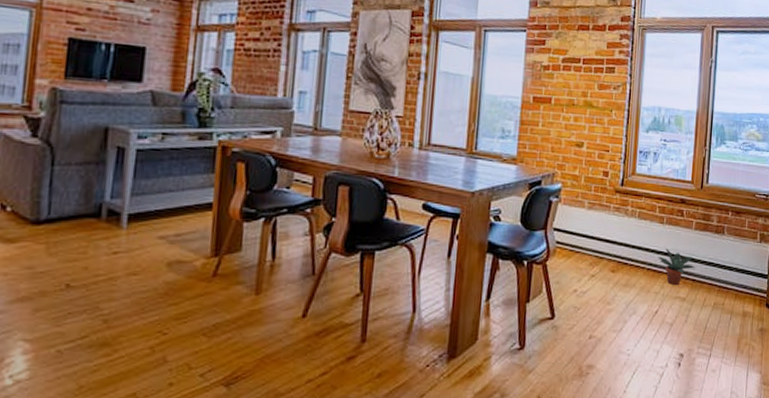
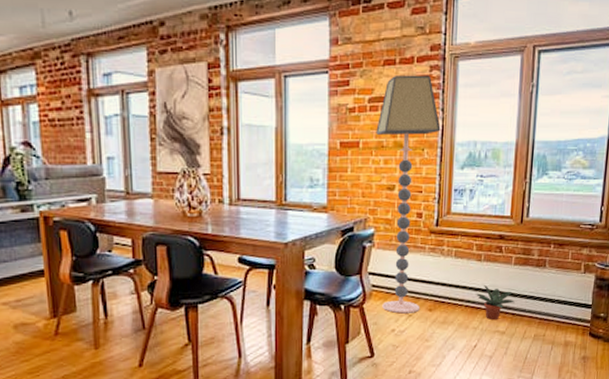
floor lamp: none [565,39,629,273] -> present [376,74,441,314]

